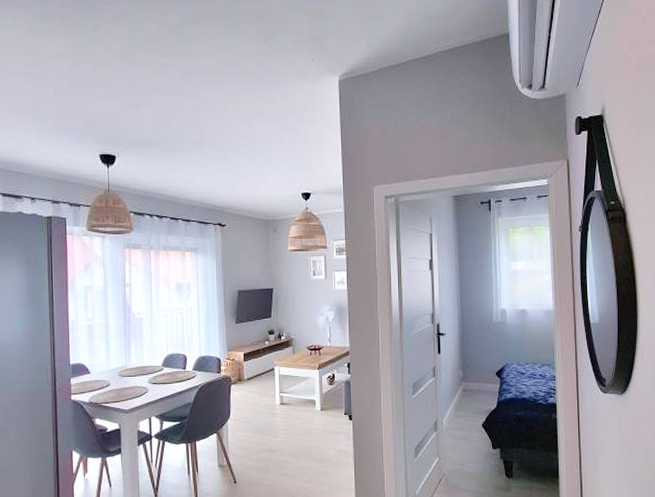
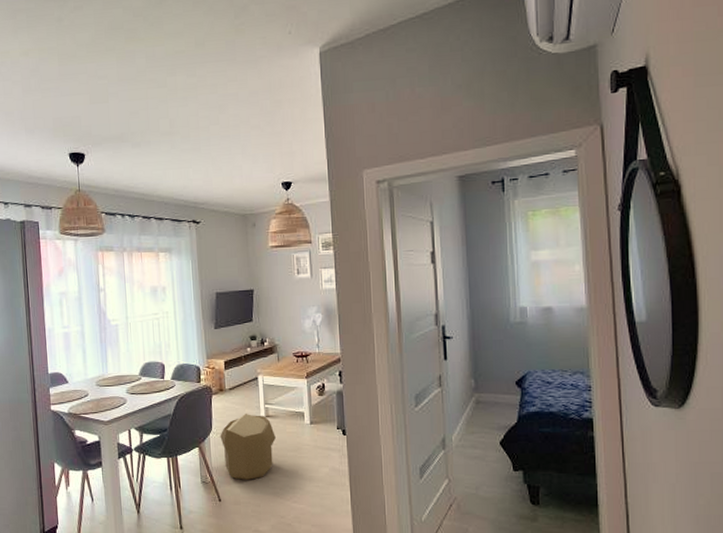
pouf: none [237,402,289,463] -> present [220,414,276,480]

